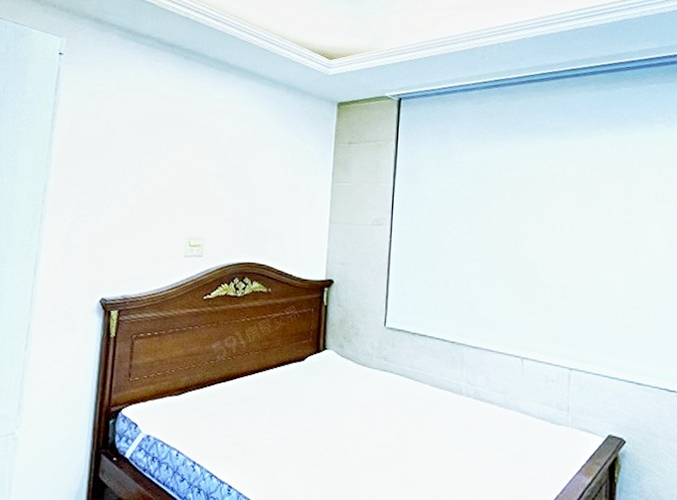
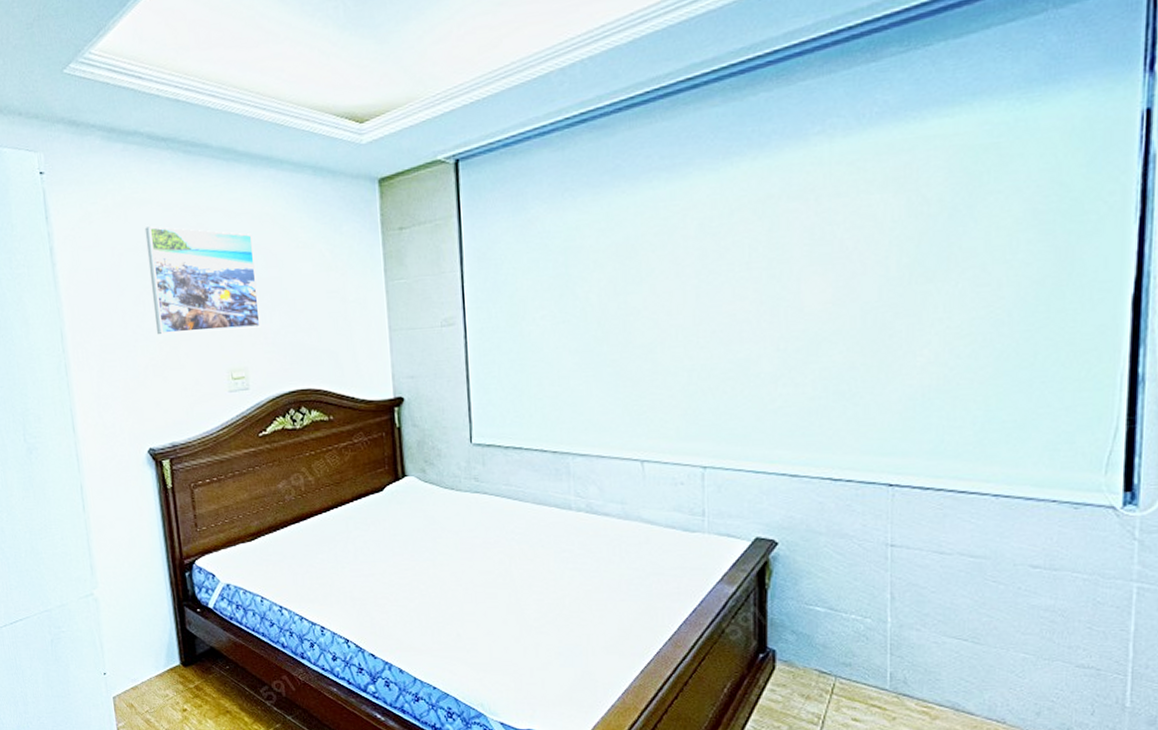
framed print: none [131,110,229,205] -> present [144,226,260,334]

